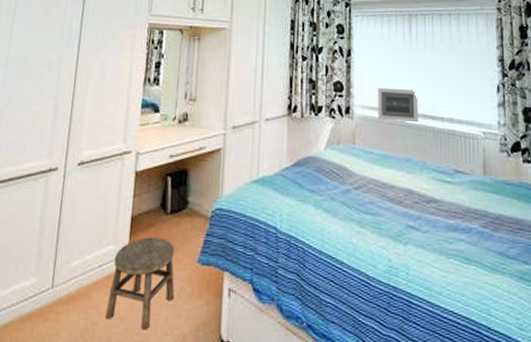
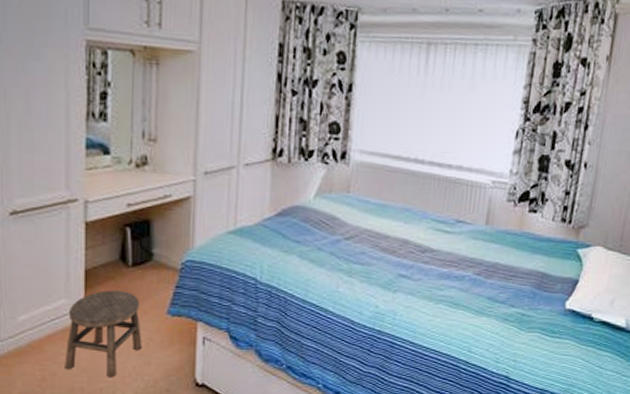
picture frame: present [378,87,419,123] -> none [378,130,426,170]

